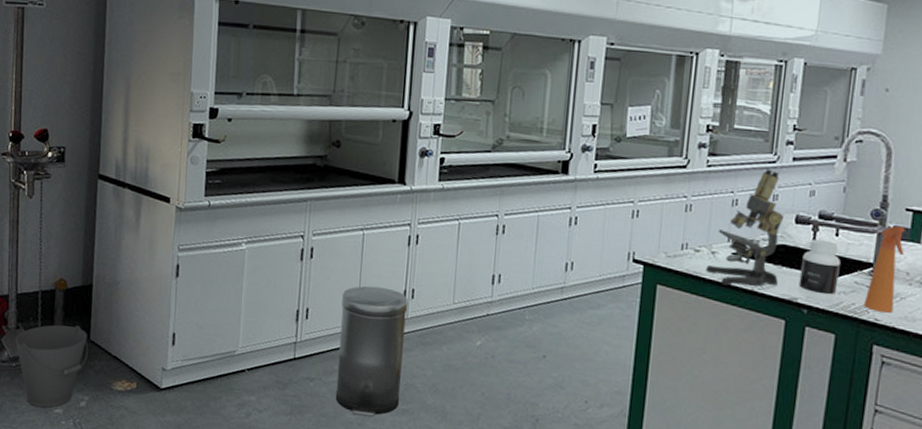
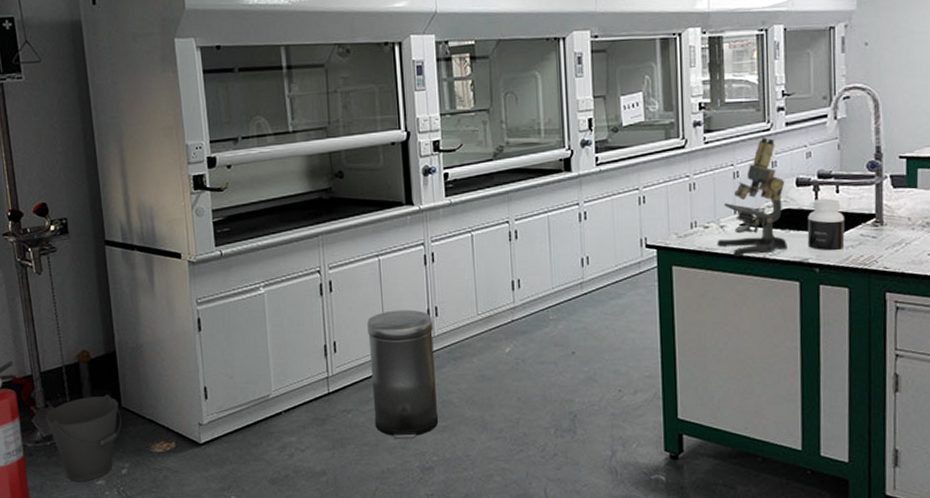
spray bottle: present [863,225,905,314] -> none [871,174,903,261]

